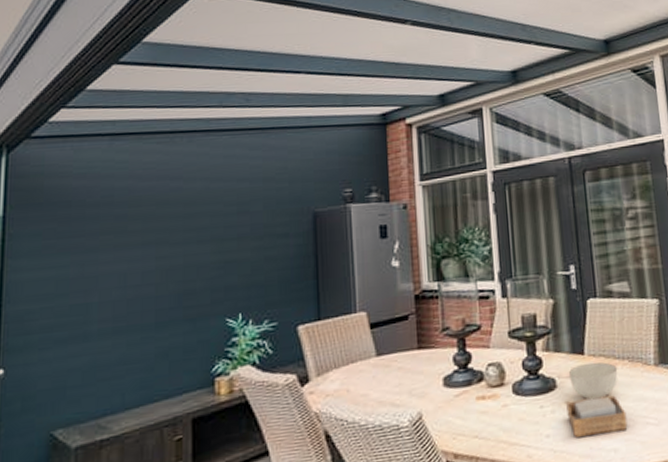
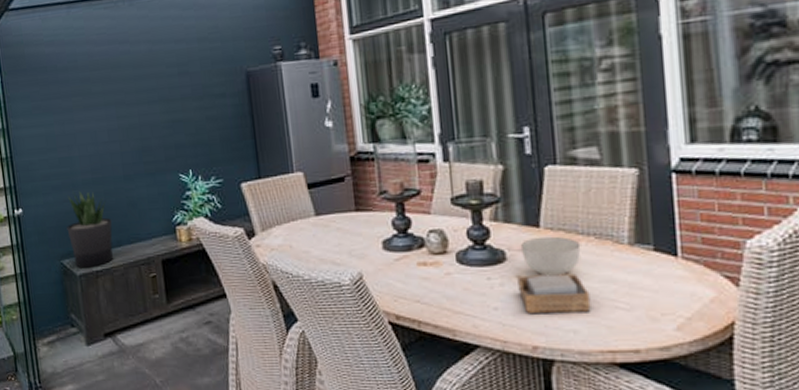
planter: none [66,341,131,439] -> present [66,189,114,268]

